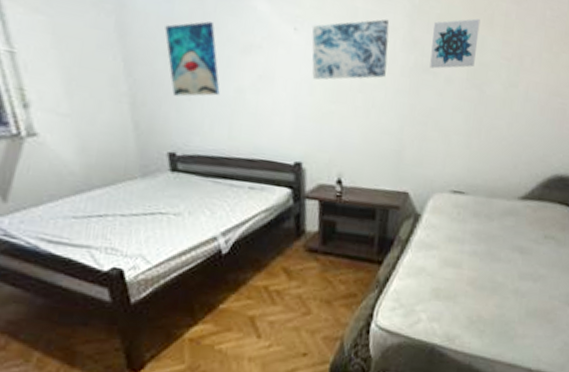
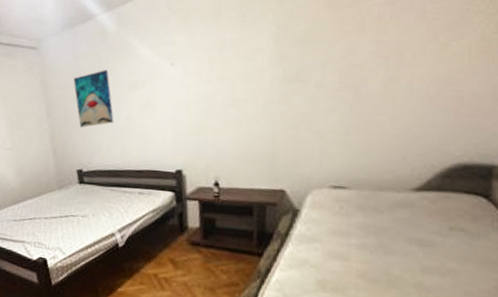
wall art: present [312,19,390,80] -> none [186,42,256,102]
wall art: present [430,18,481,69] -> none [299,26,350,77]

